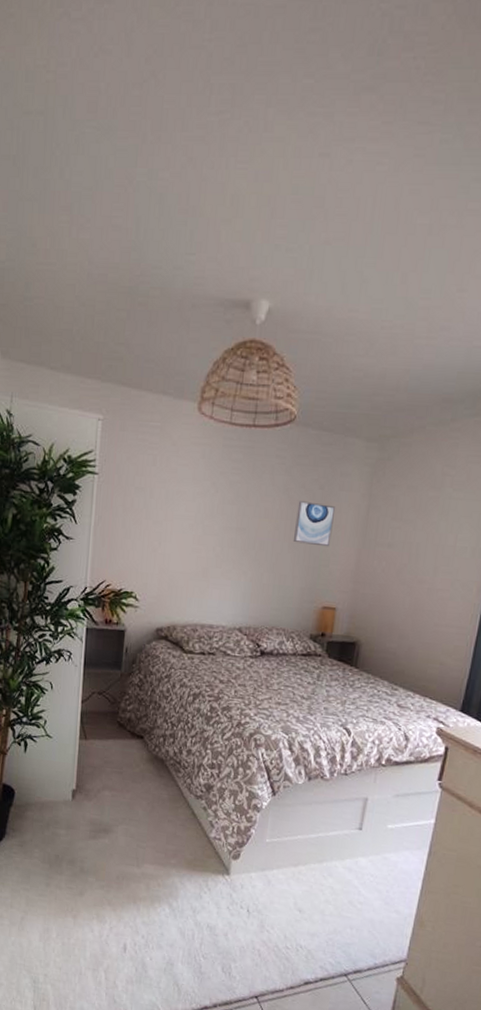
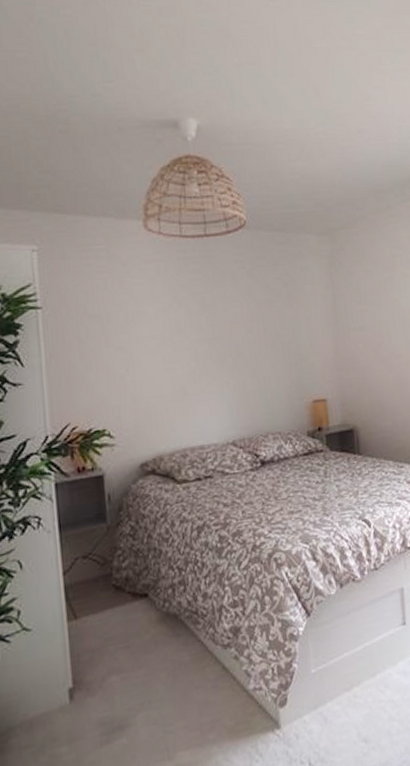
wall art: present [292,501,335,547] -> none [266,300,306,343]

